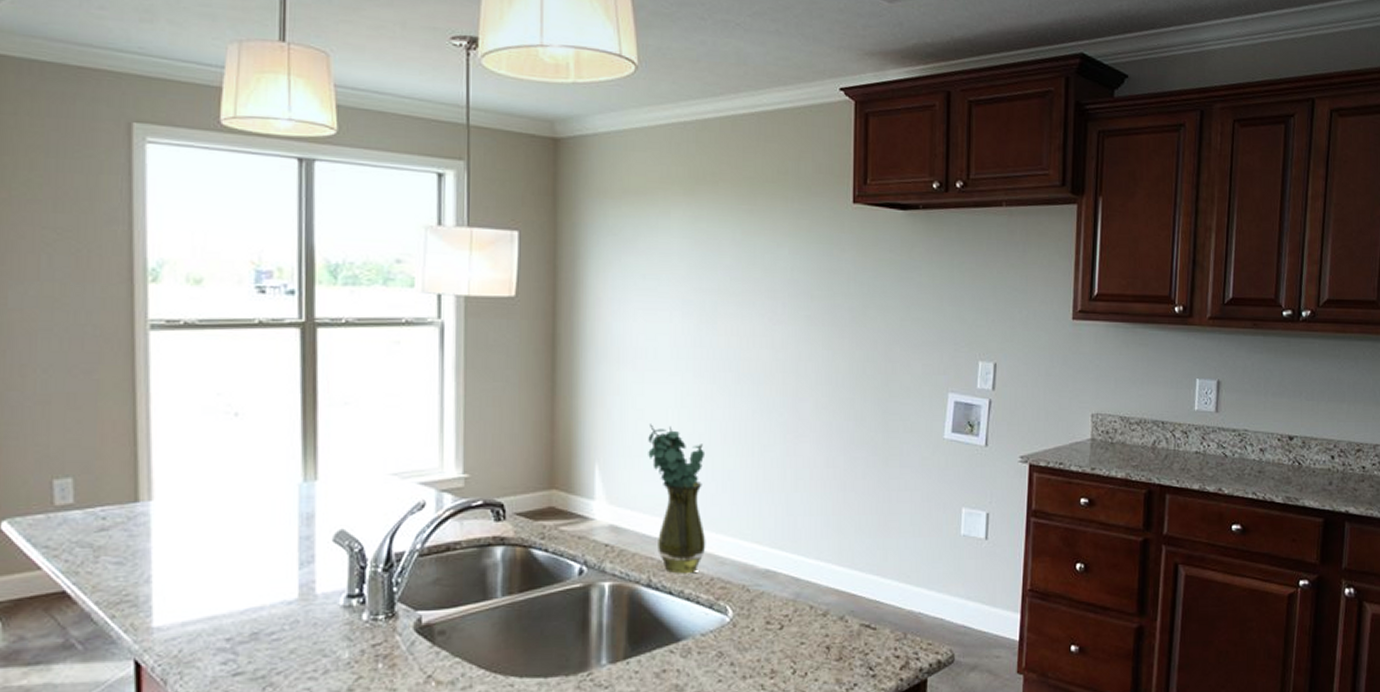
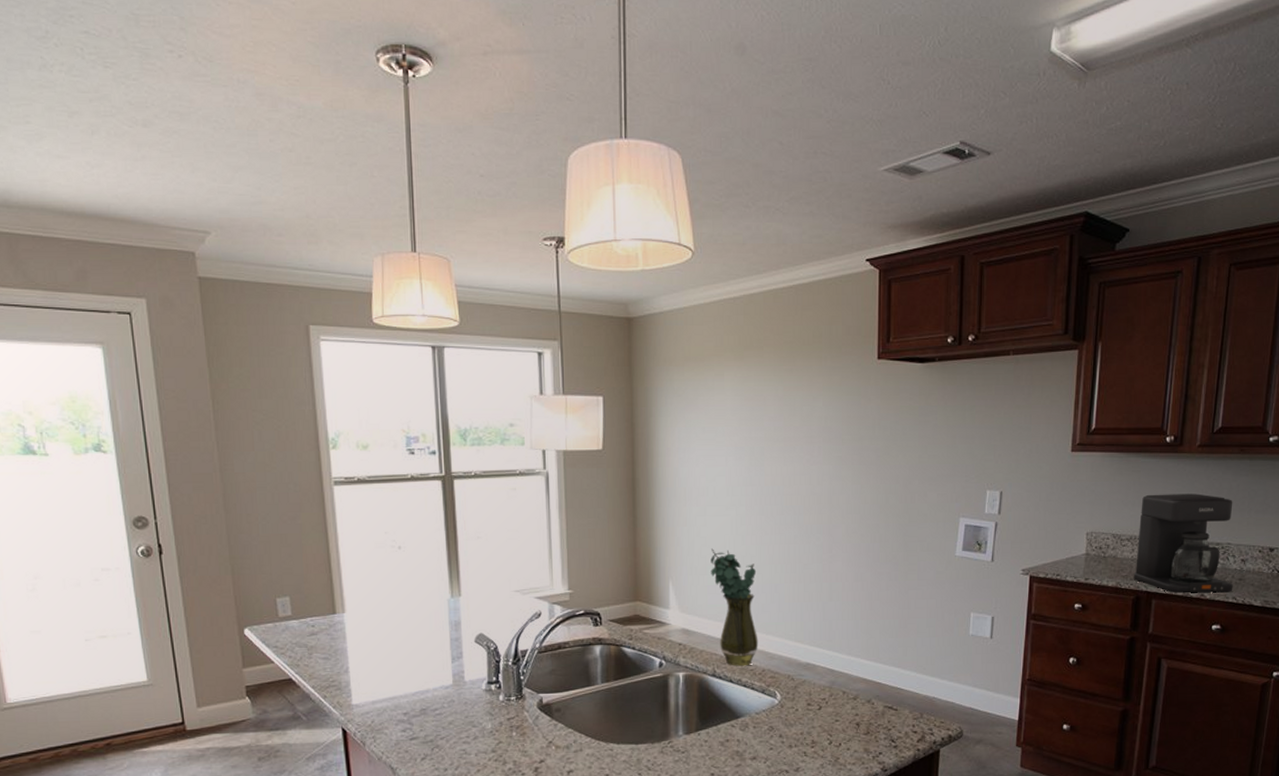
coffee maker: none [1144,371,1253,488] -> present [1133,493,1233,594]

